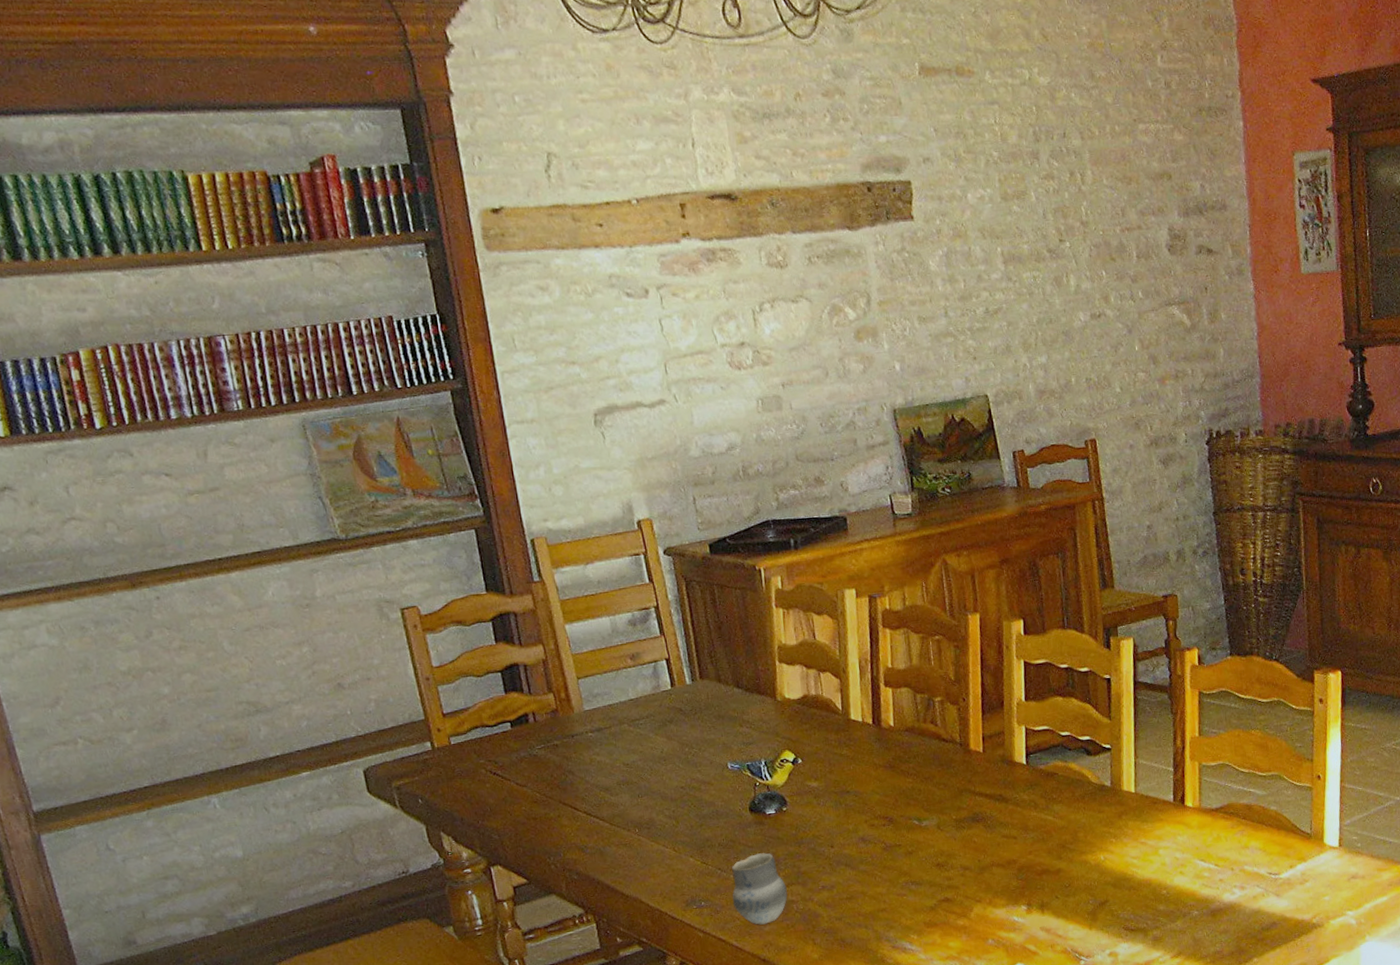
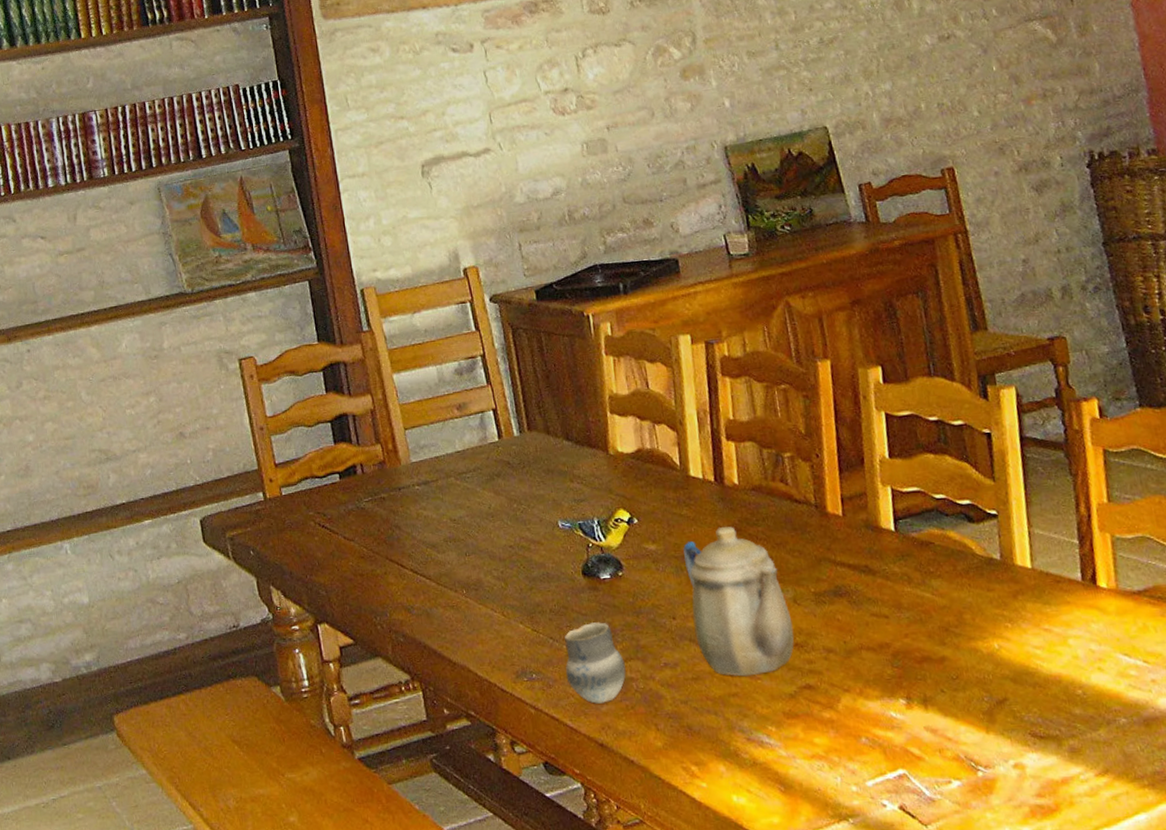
teapot: none [842,764,937,894] -> present [683,526,794,677]

